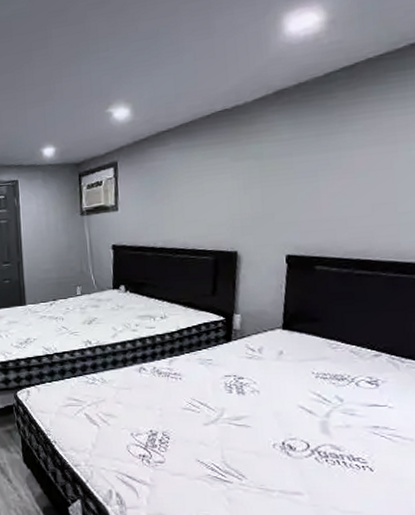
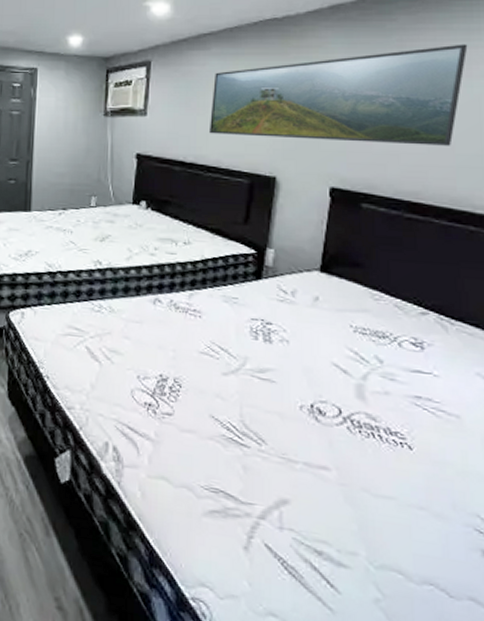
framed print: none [174,111,404,220] -> present [208,44,468,146]

